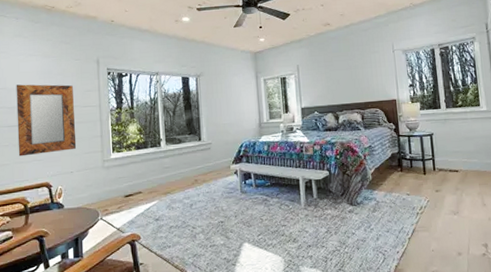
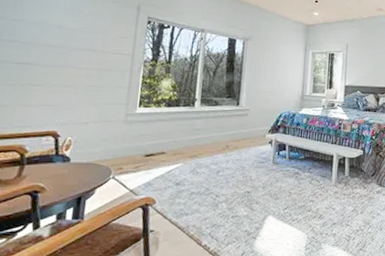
home mirror: present [16,84,77,157] -> none [24,18,105,99]

